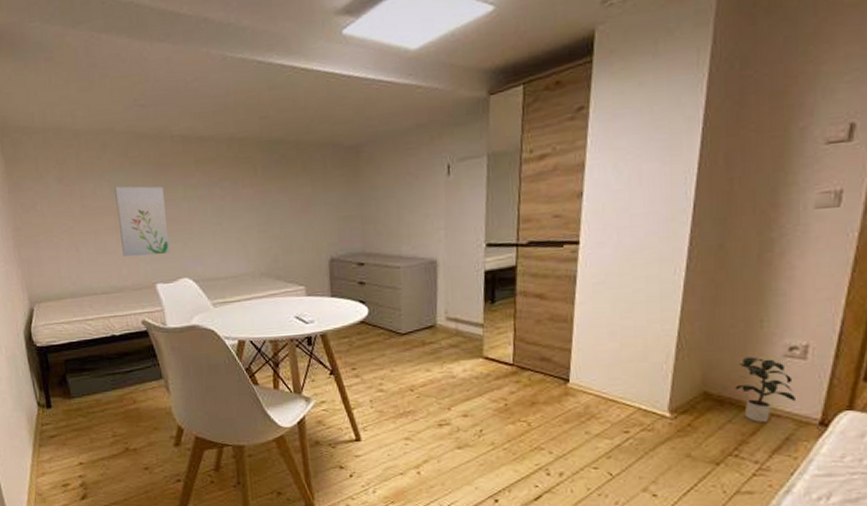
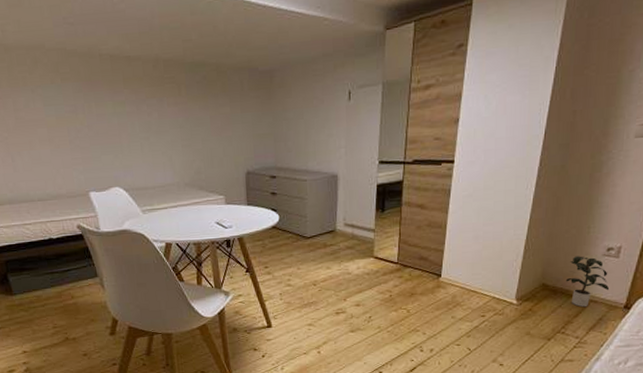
wall art: present [114,186,171,257] -> none [47,100,102,167]

